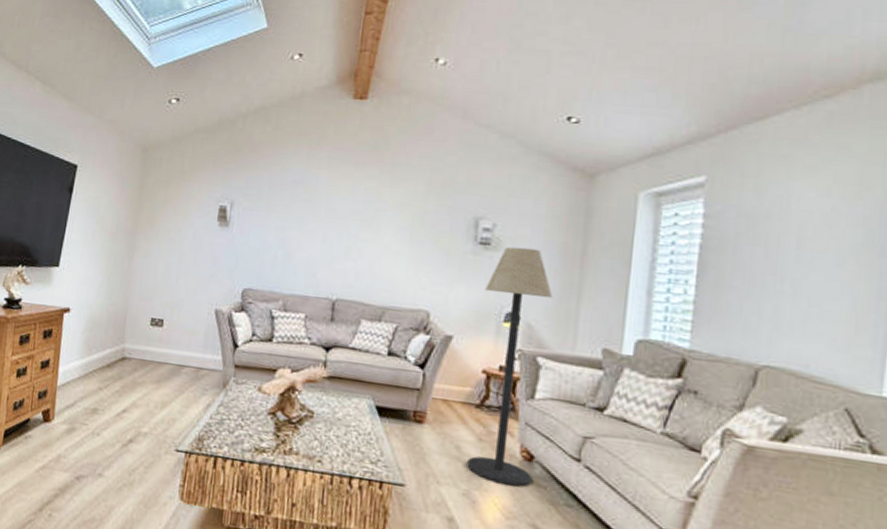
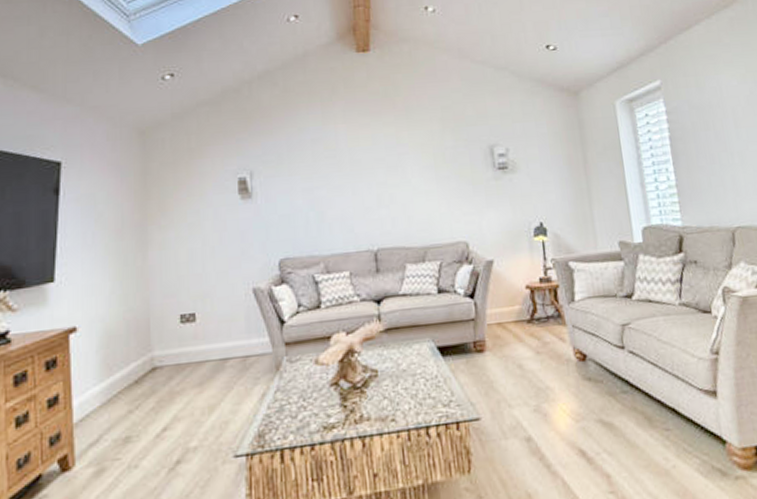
floor lamp: present [467,247,553,487] -> none [512,164,590,391]

